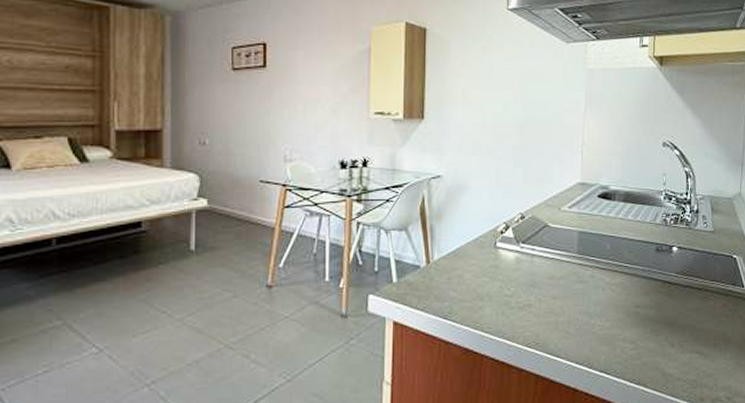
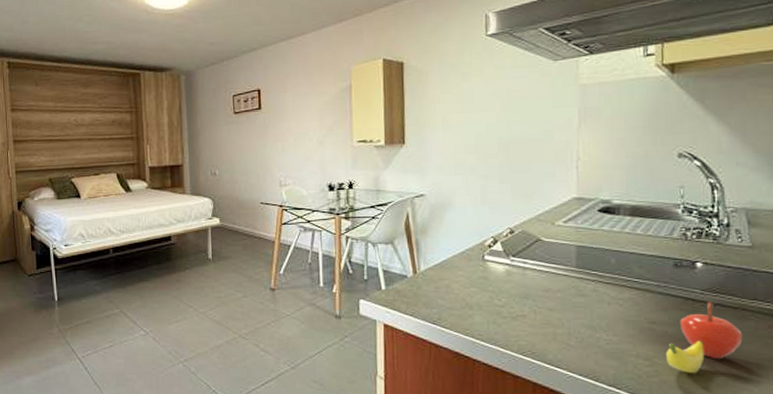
fruit: none [646,284,705,353] -> present [665,302,743,373]

